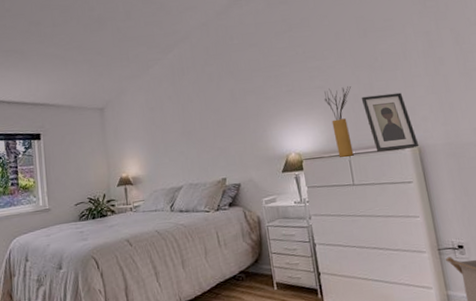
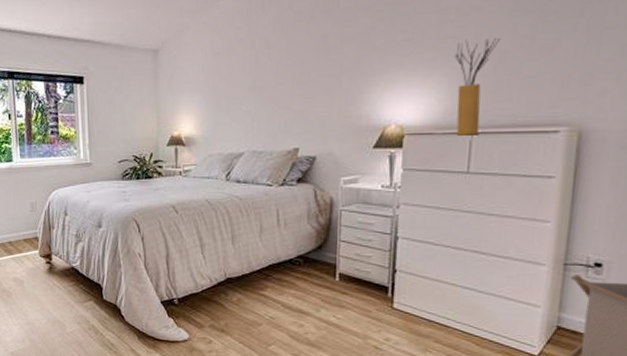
picture frame: present [361,92,420,152] -> none [510,51,582,133]

